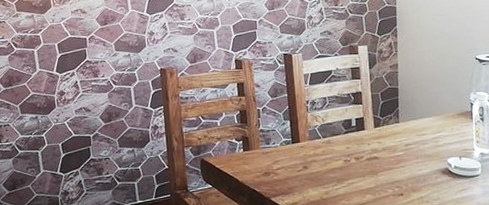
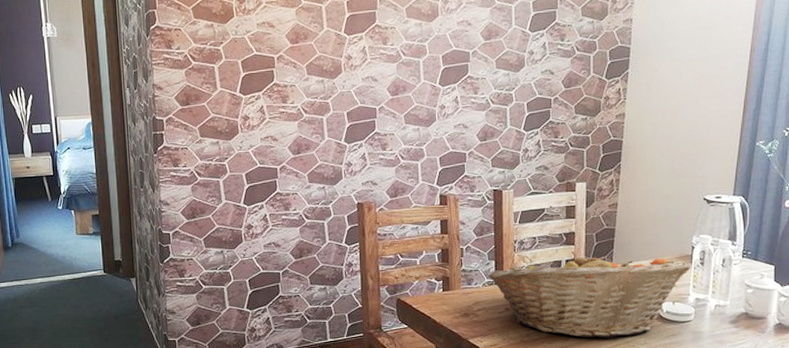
fruit basket: none [285,109,472,194] -> present [488,251,691,338]

